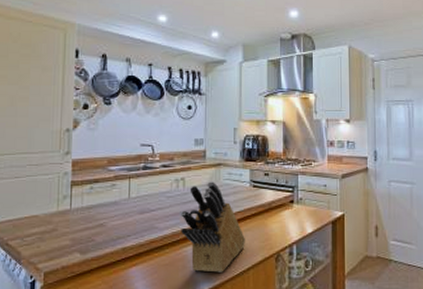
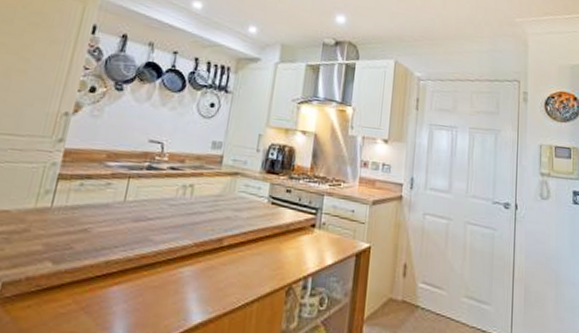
knife block: present [181,182,245,273] -> none [179,192,254,303]

